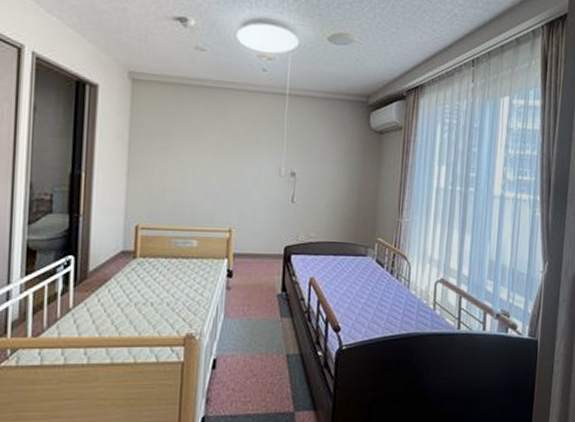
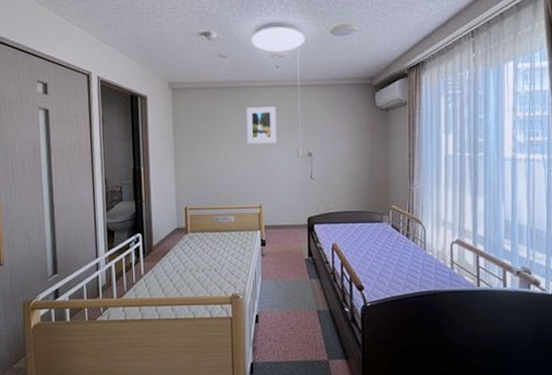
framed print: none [222,113,259,158] -> present [247,107,277,144]

